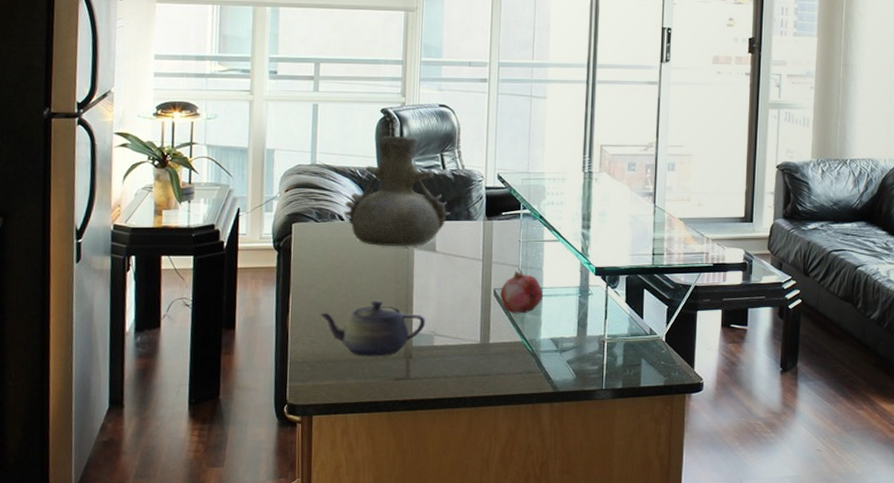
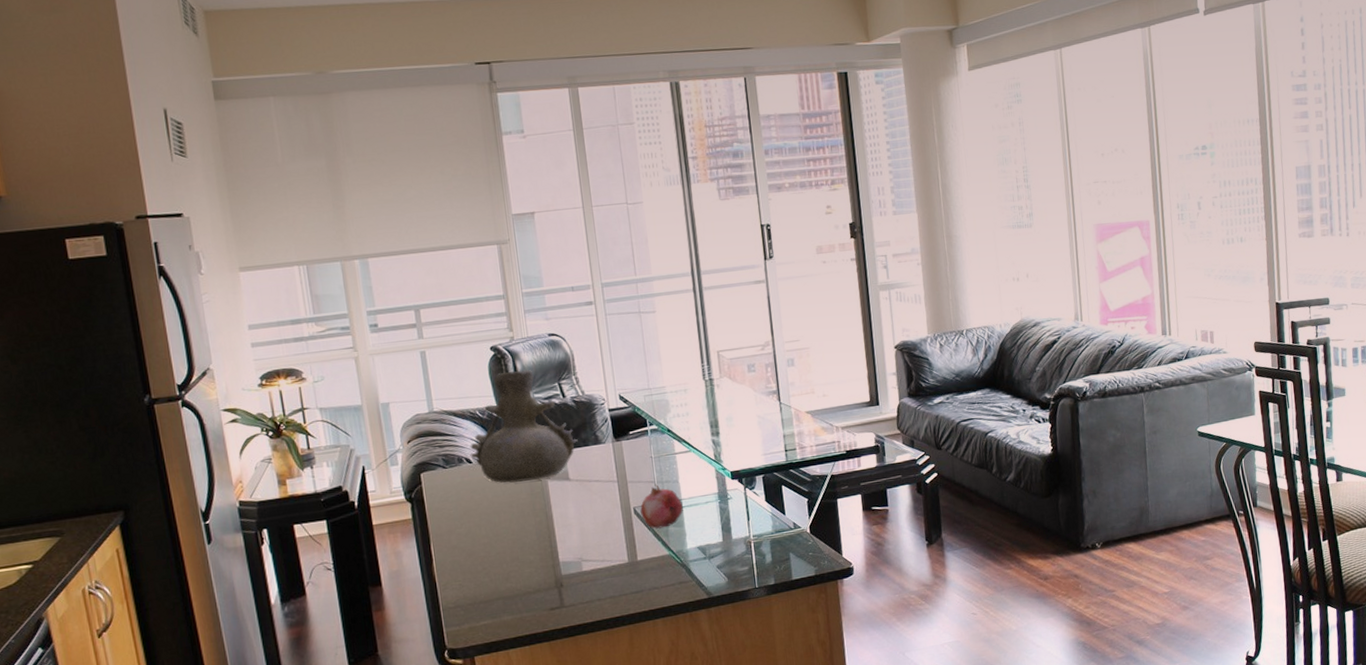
teapot: present [318,300,426,357] -> none [462,535,572,593]

